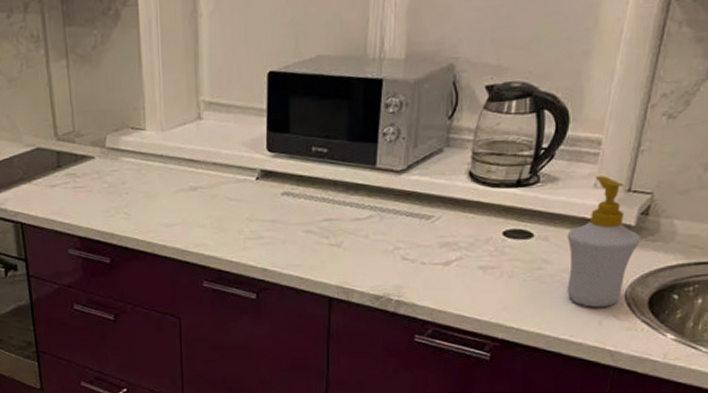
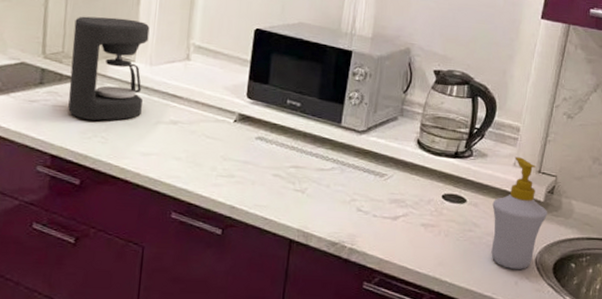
coffee maker: none [80,84,159,198] -> present [68,16,150,121]

